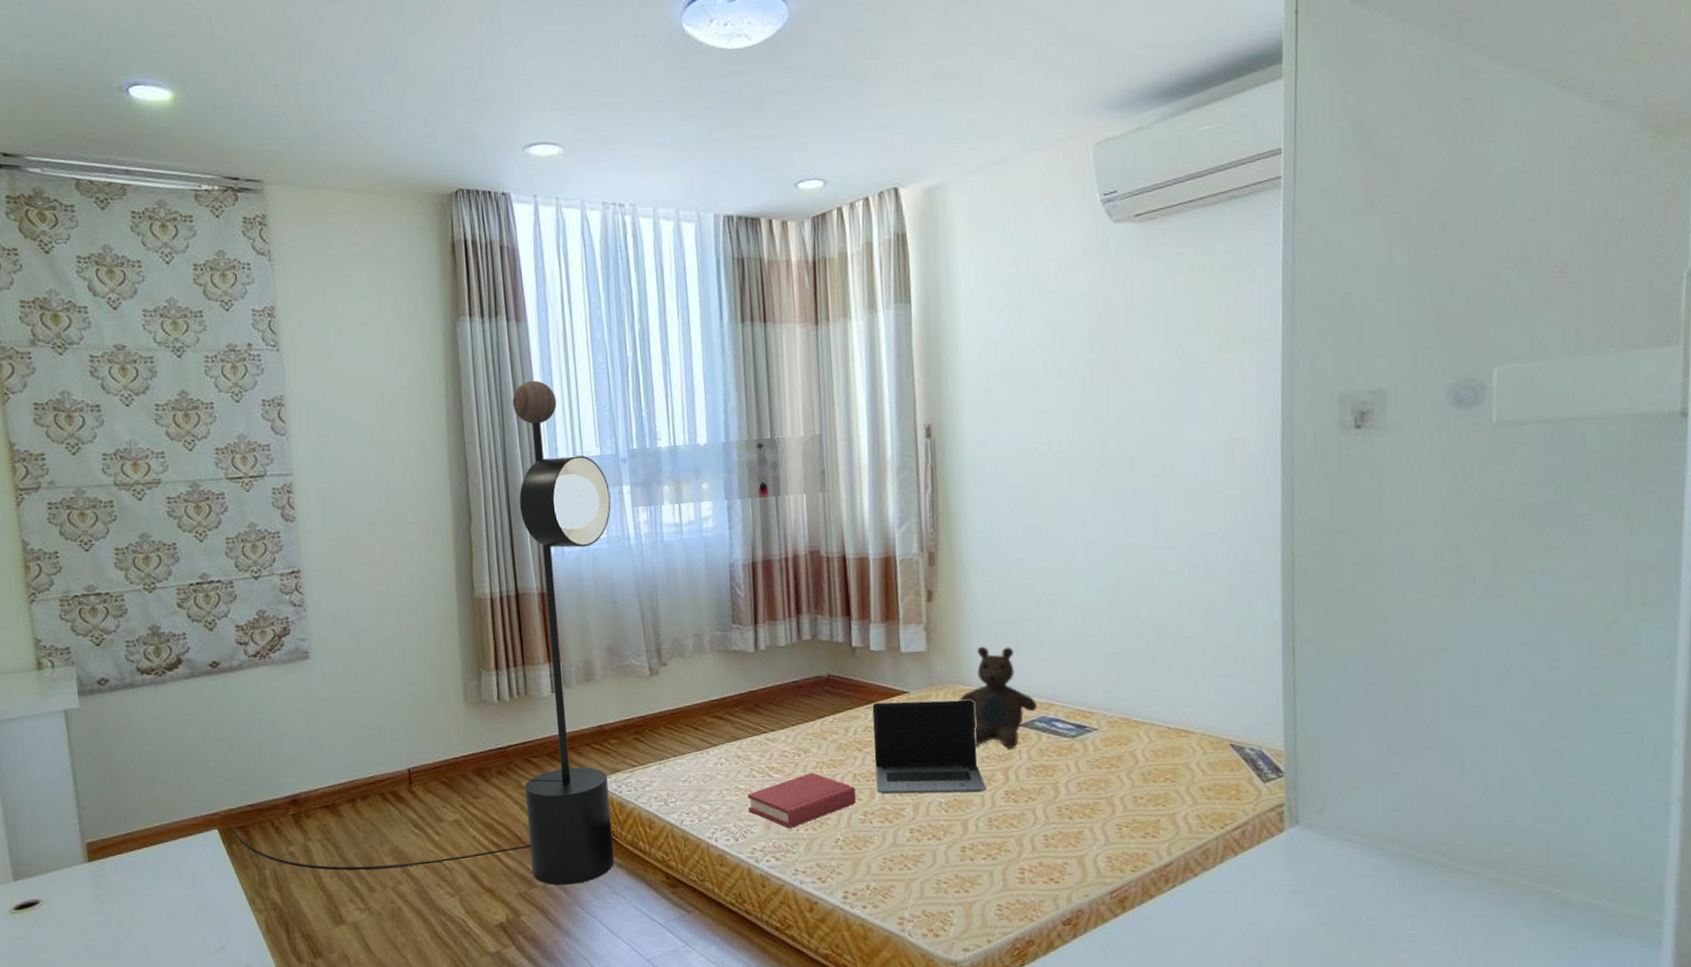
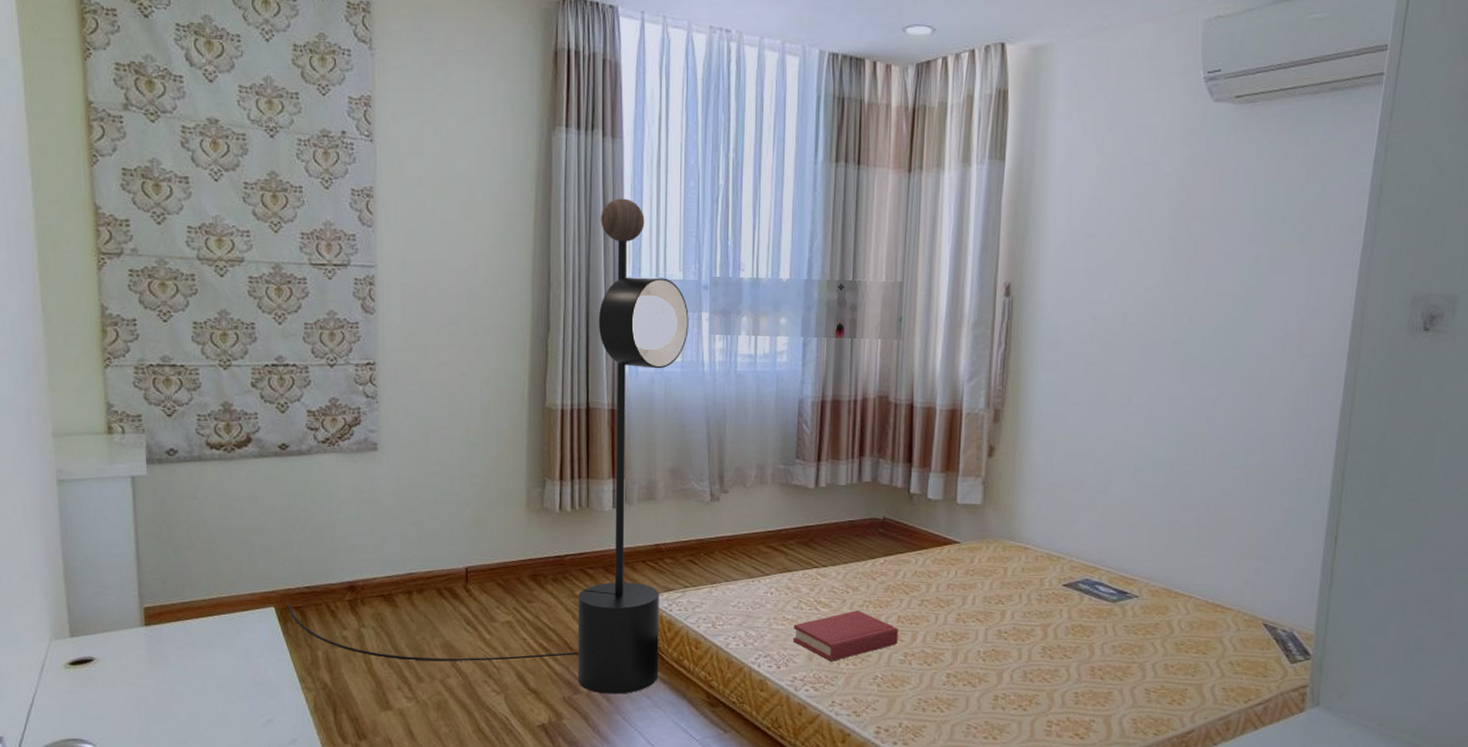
laptop computer: present [872,700,987,795] -> none [919,549,1025,646]
teddy bear: present [959,646,1037,749] -> none [1008,505,1083,607]

